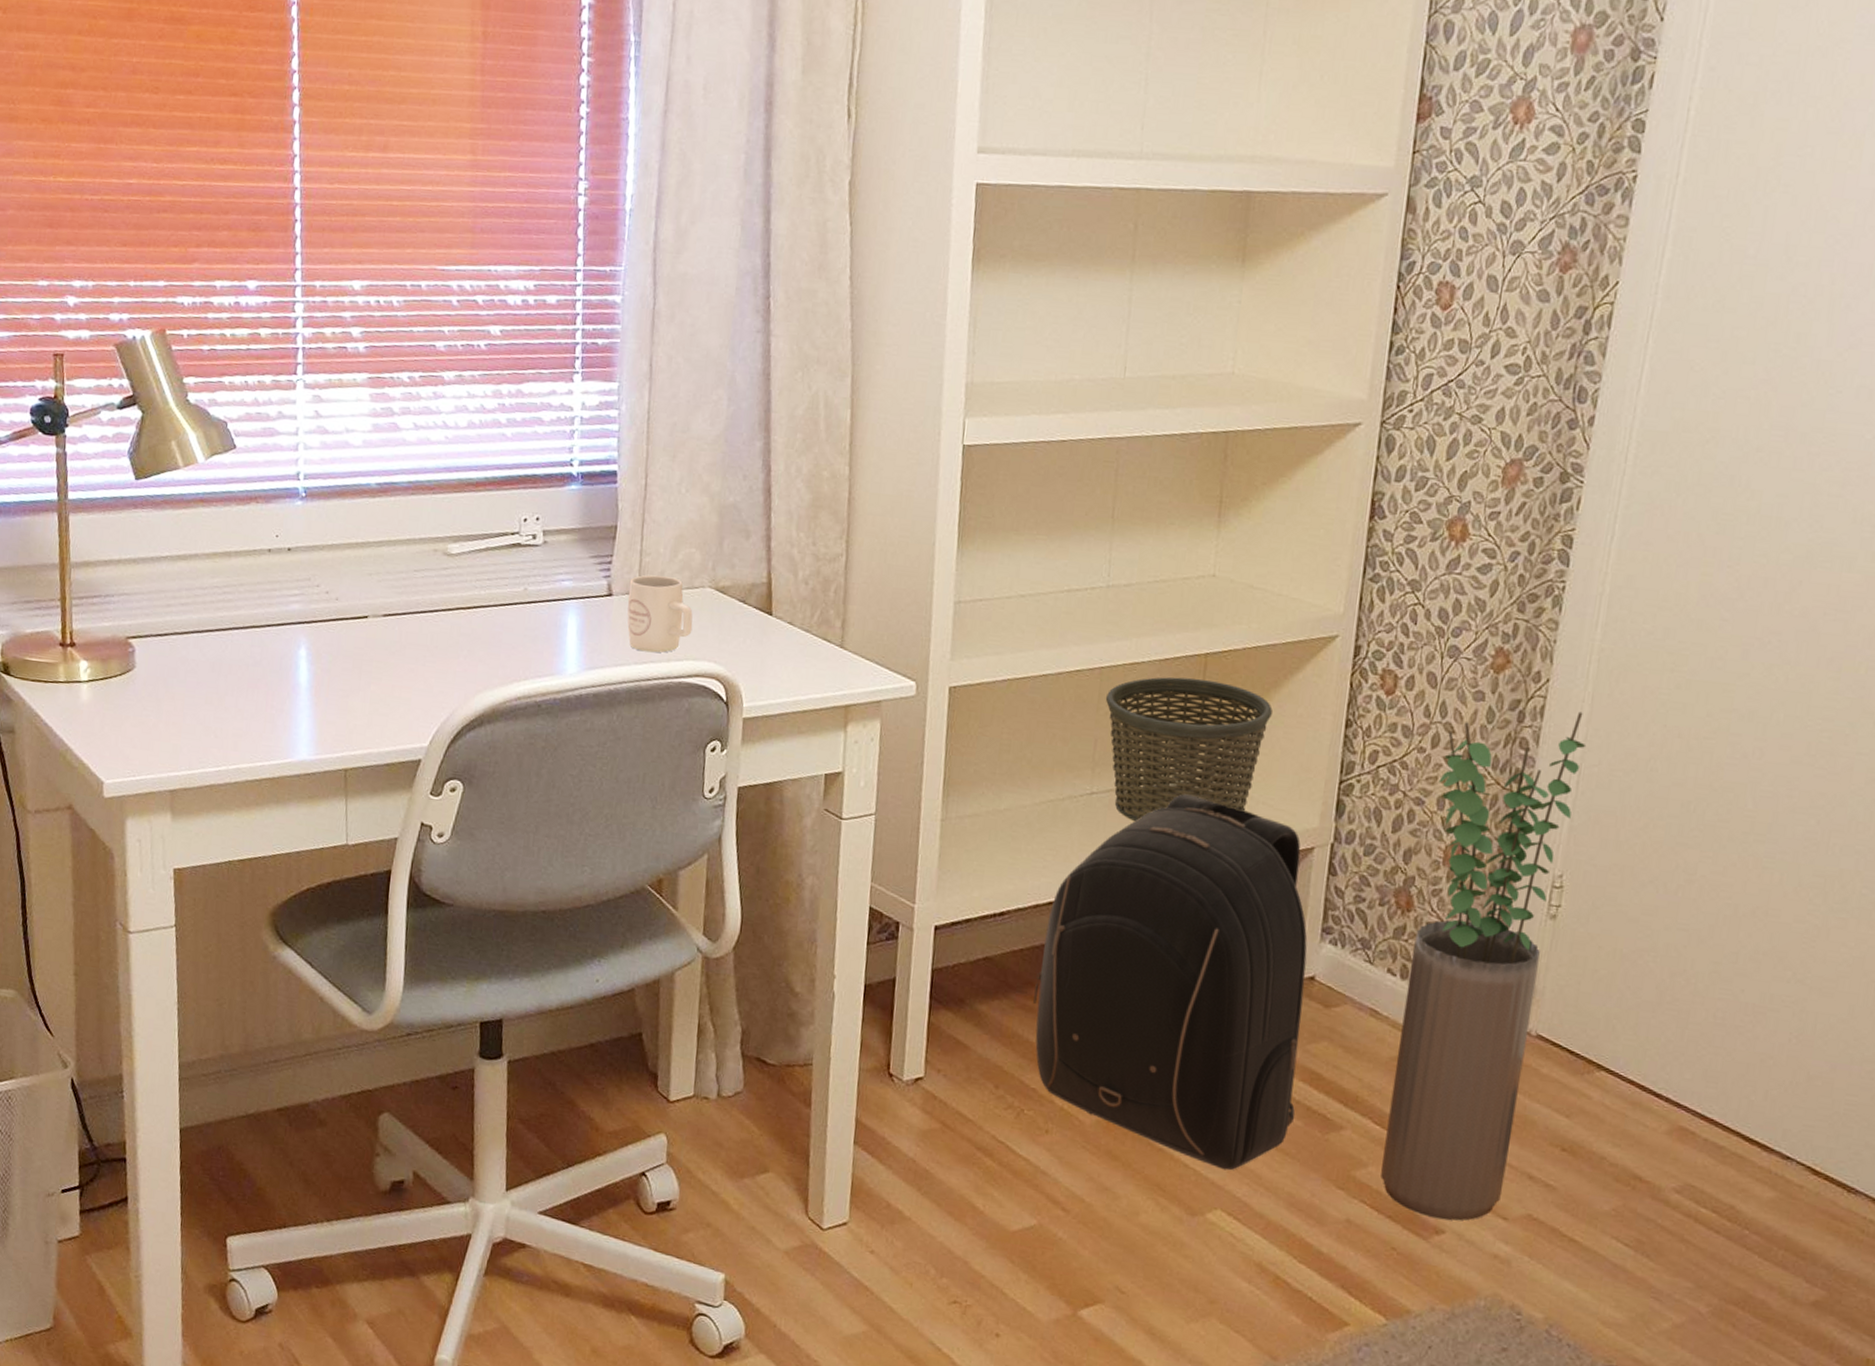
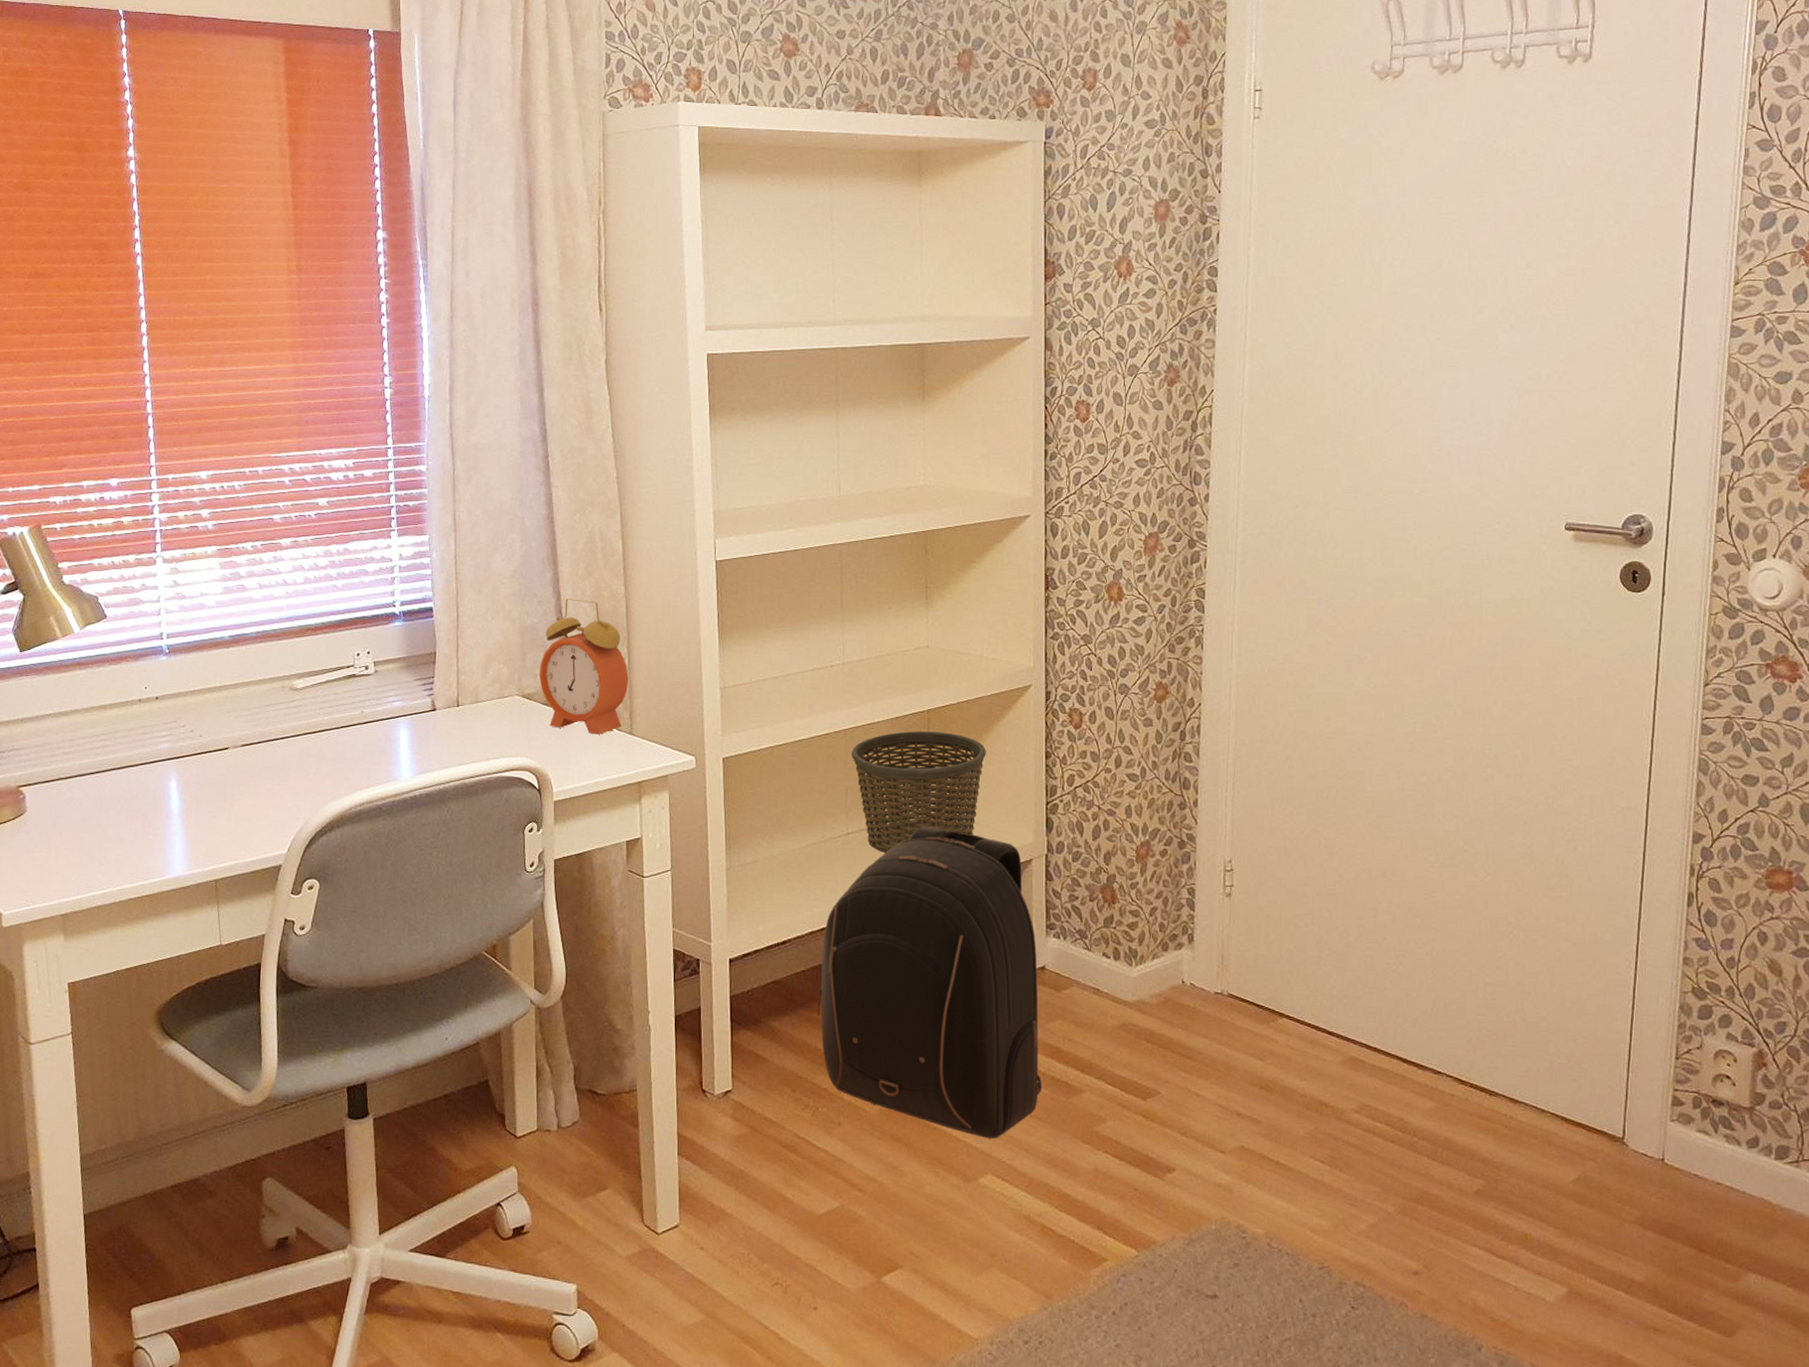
mug: present [627,574,693,653] -> none [449,689,506,754]
alarm clock: none [737,475,845,644] -> present [539,599,628,735]
vase: present [1381,711,1587,1221] -> none [1118,727,1237,1159]

